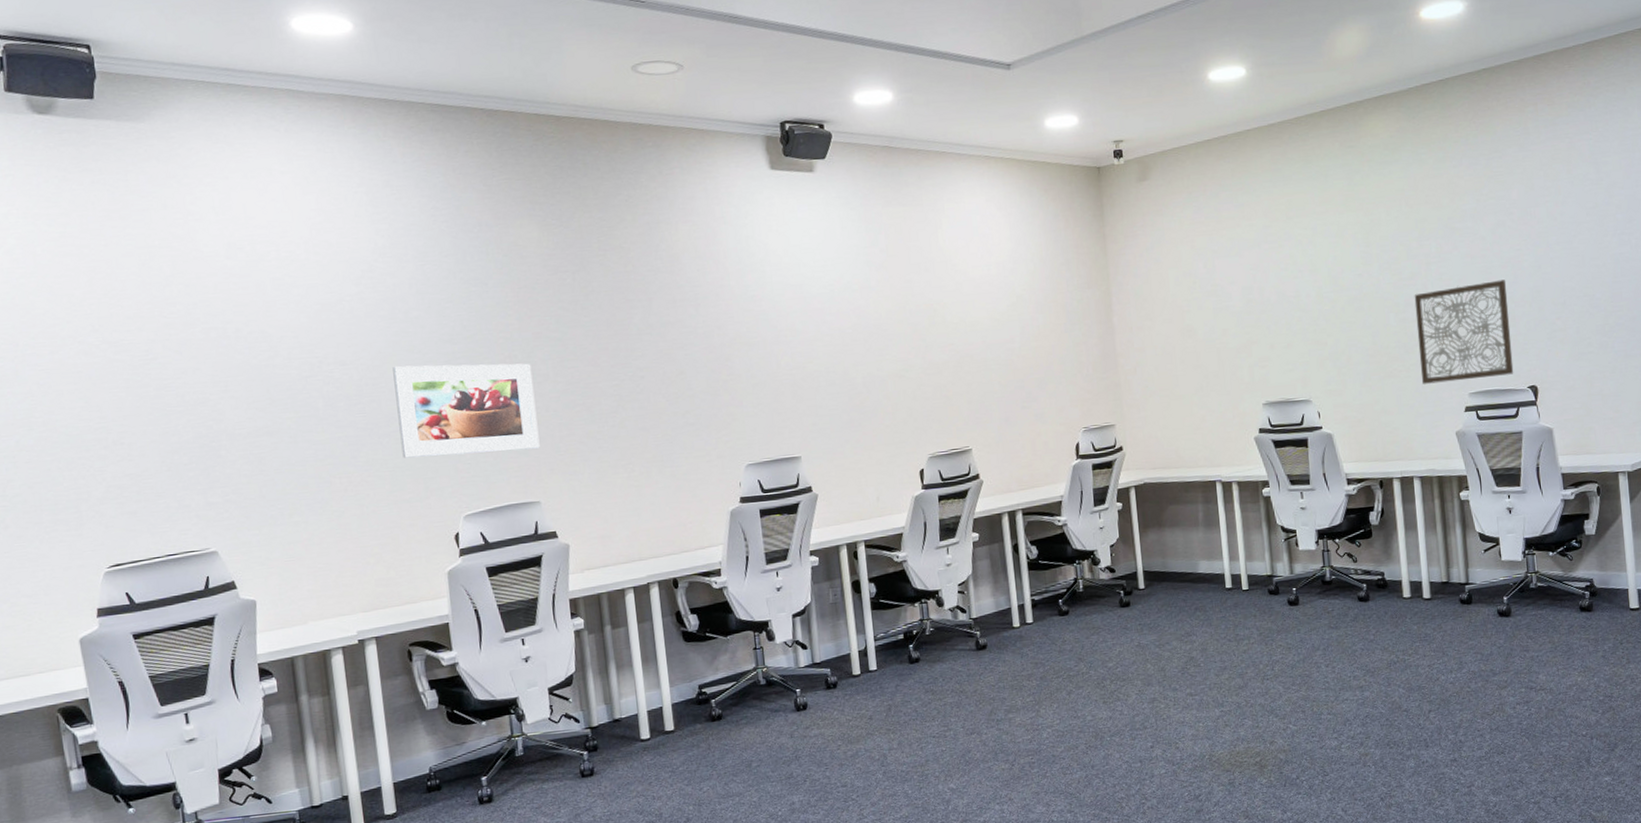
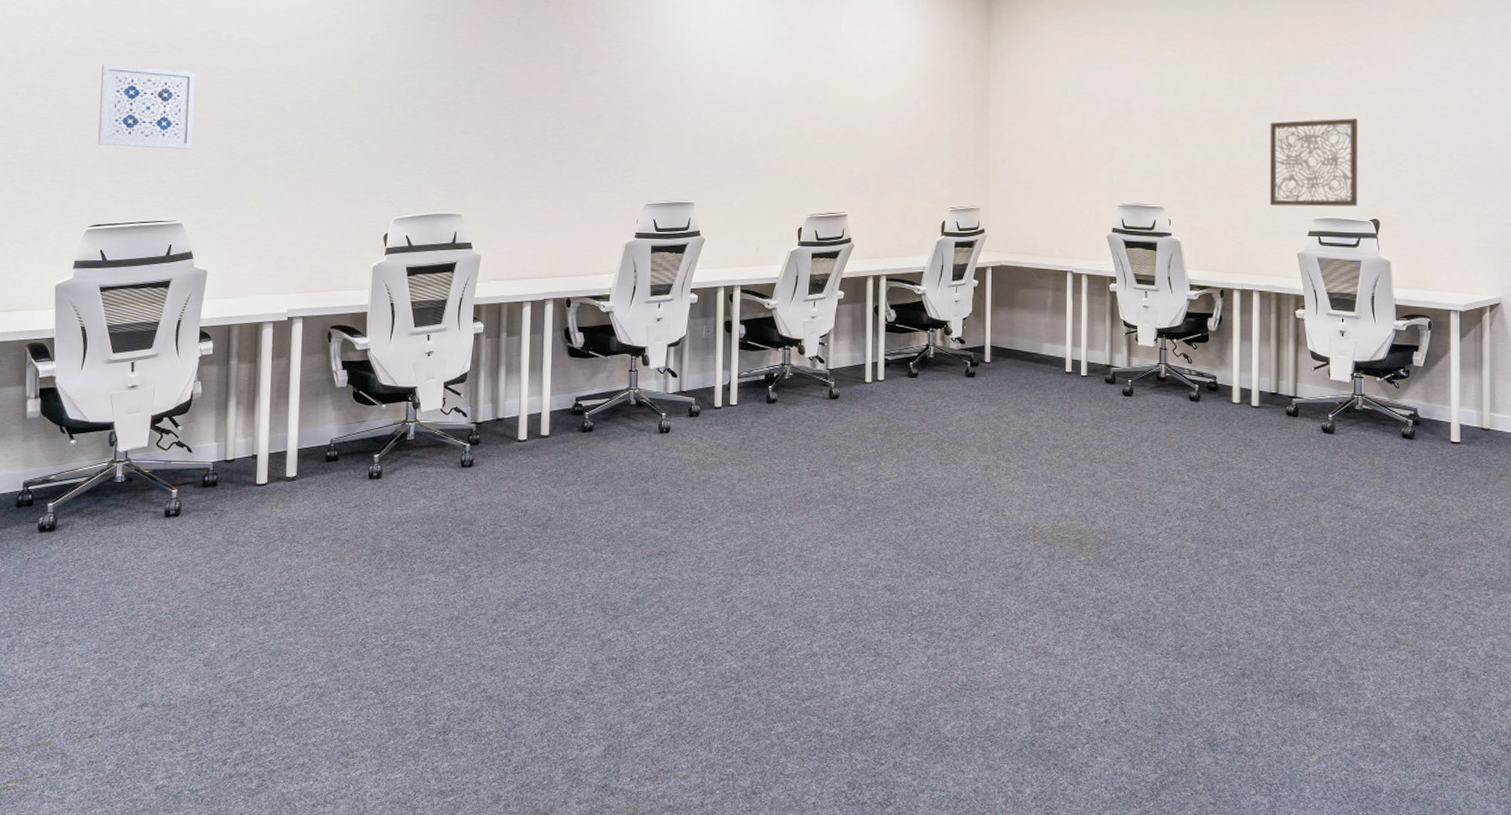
wall art: none [90,376,215,474] -> present [98,63,196,150]
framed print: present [392,363,540,458] -> none [350,81,471,168]

